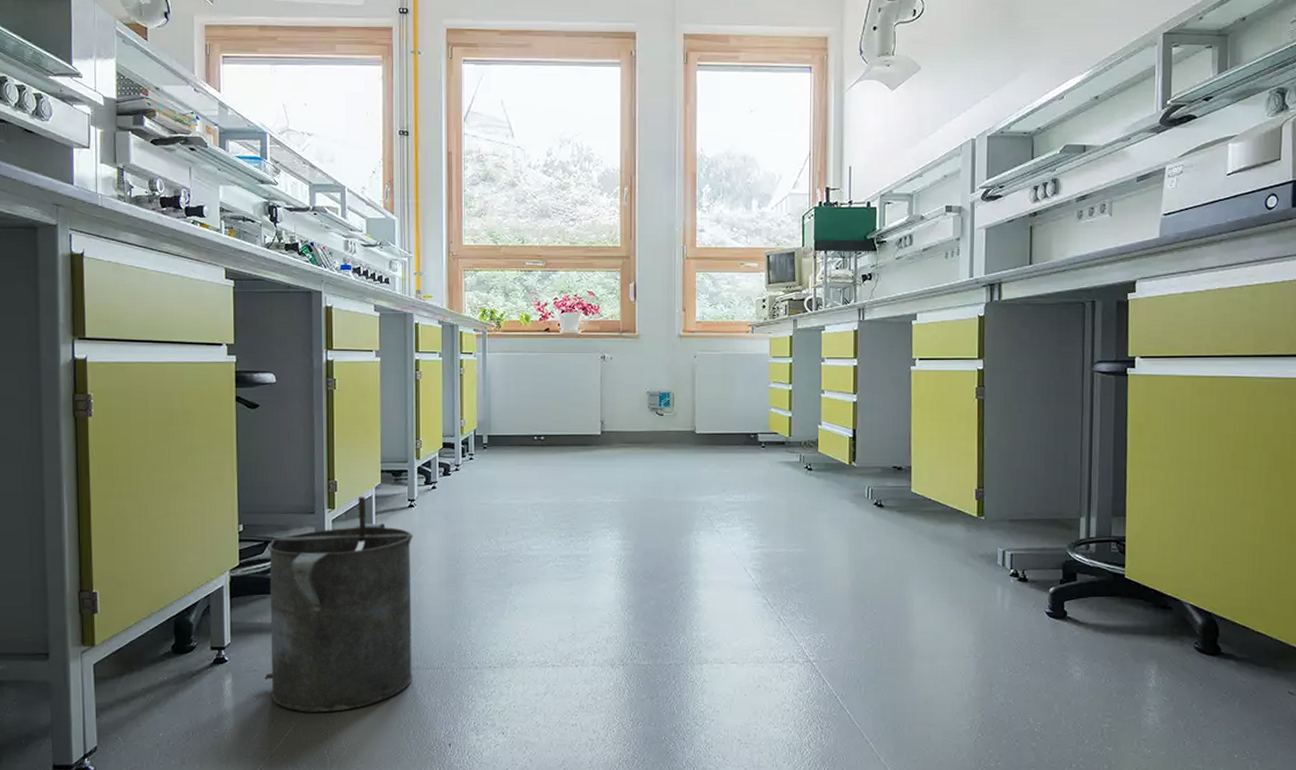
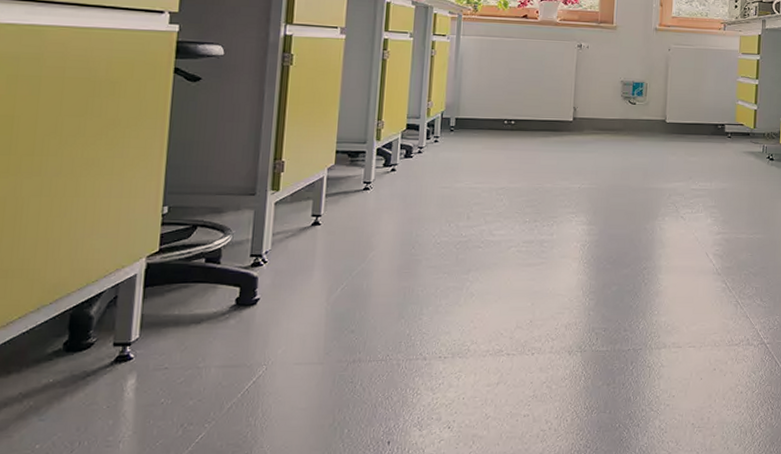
bucket: present [264,496,413,713] -> none [176,178,366,414]

